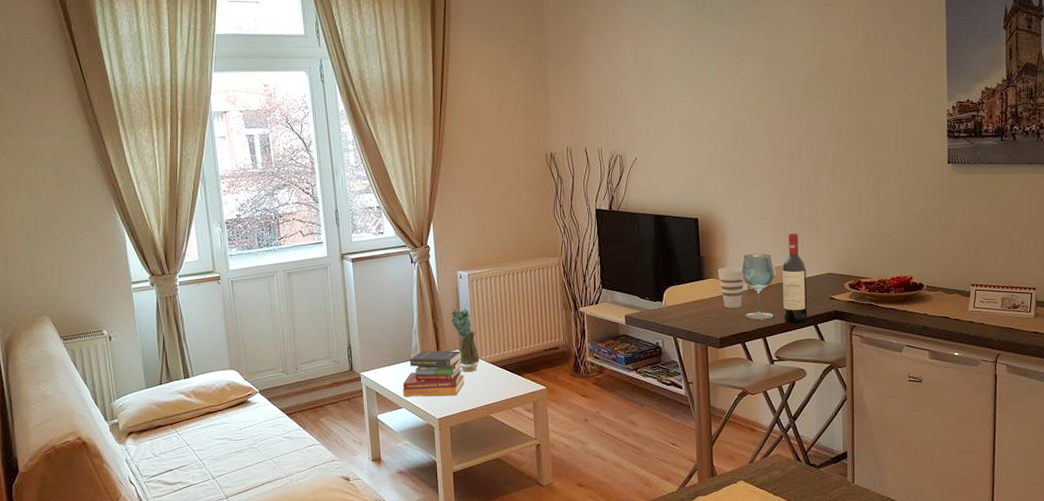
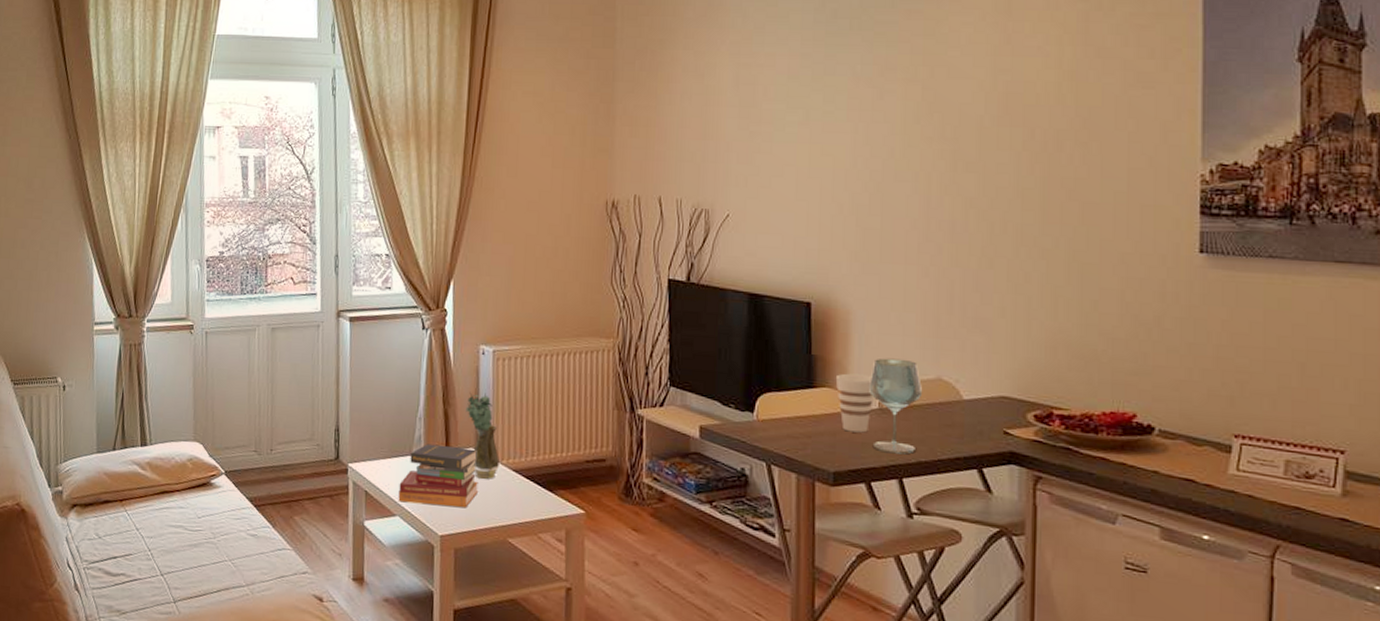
wine bottle: present [782,232,807,324] -> none [930,333,969,465]

